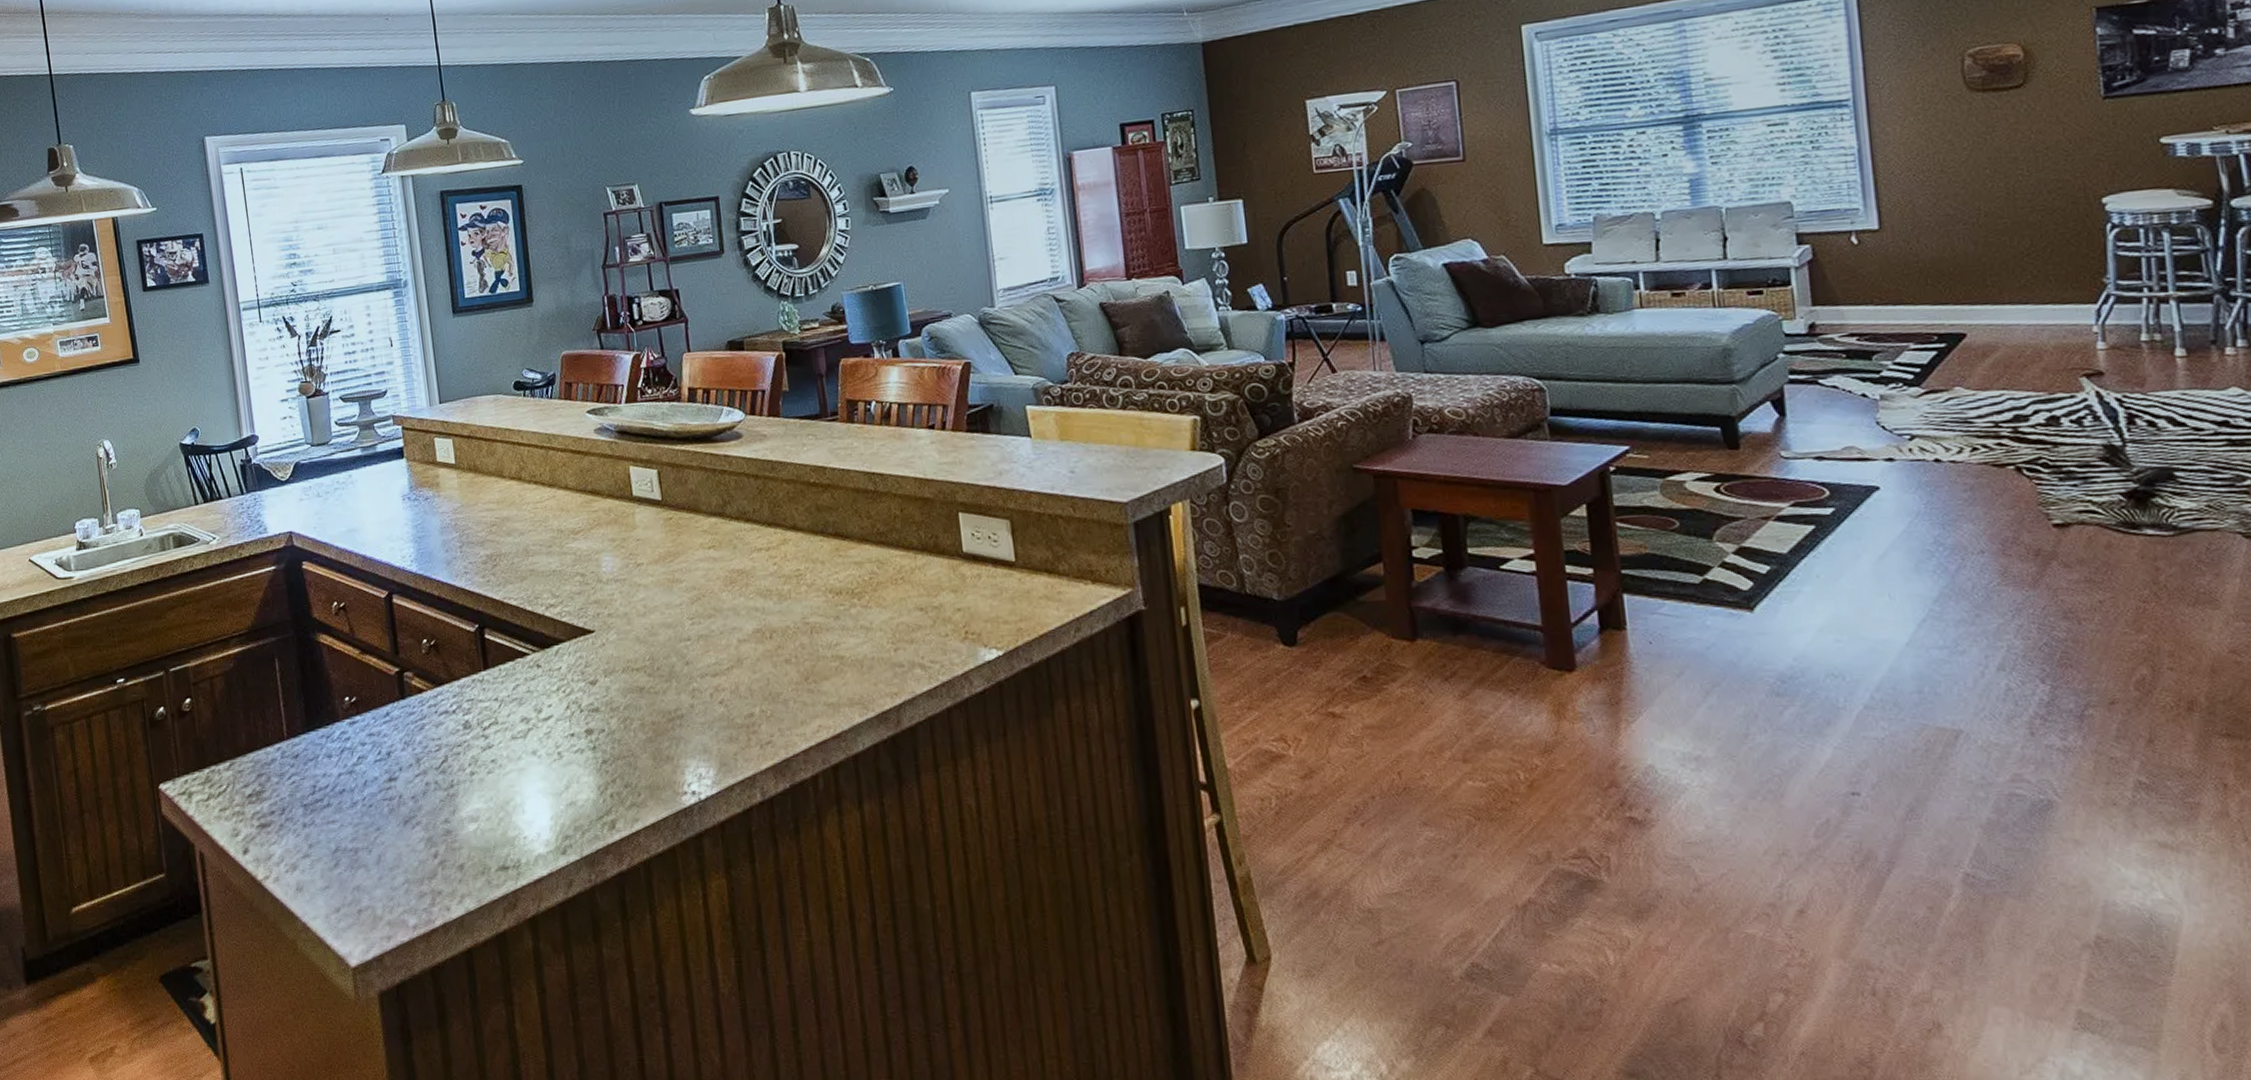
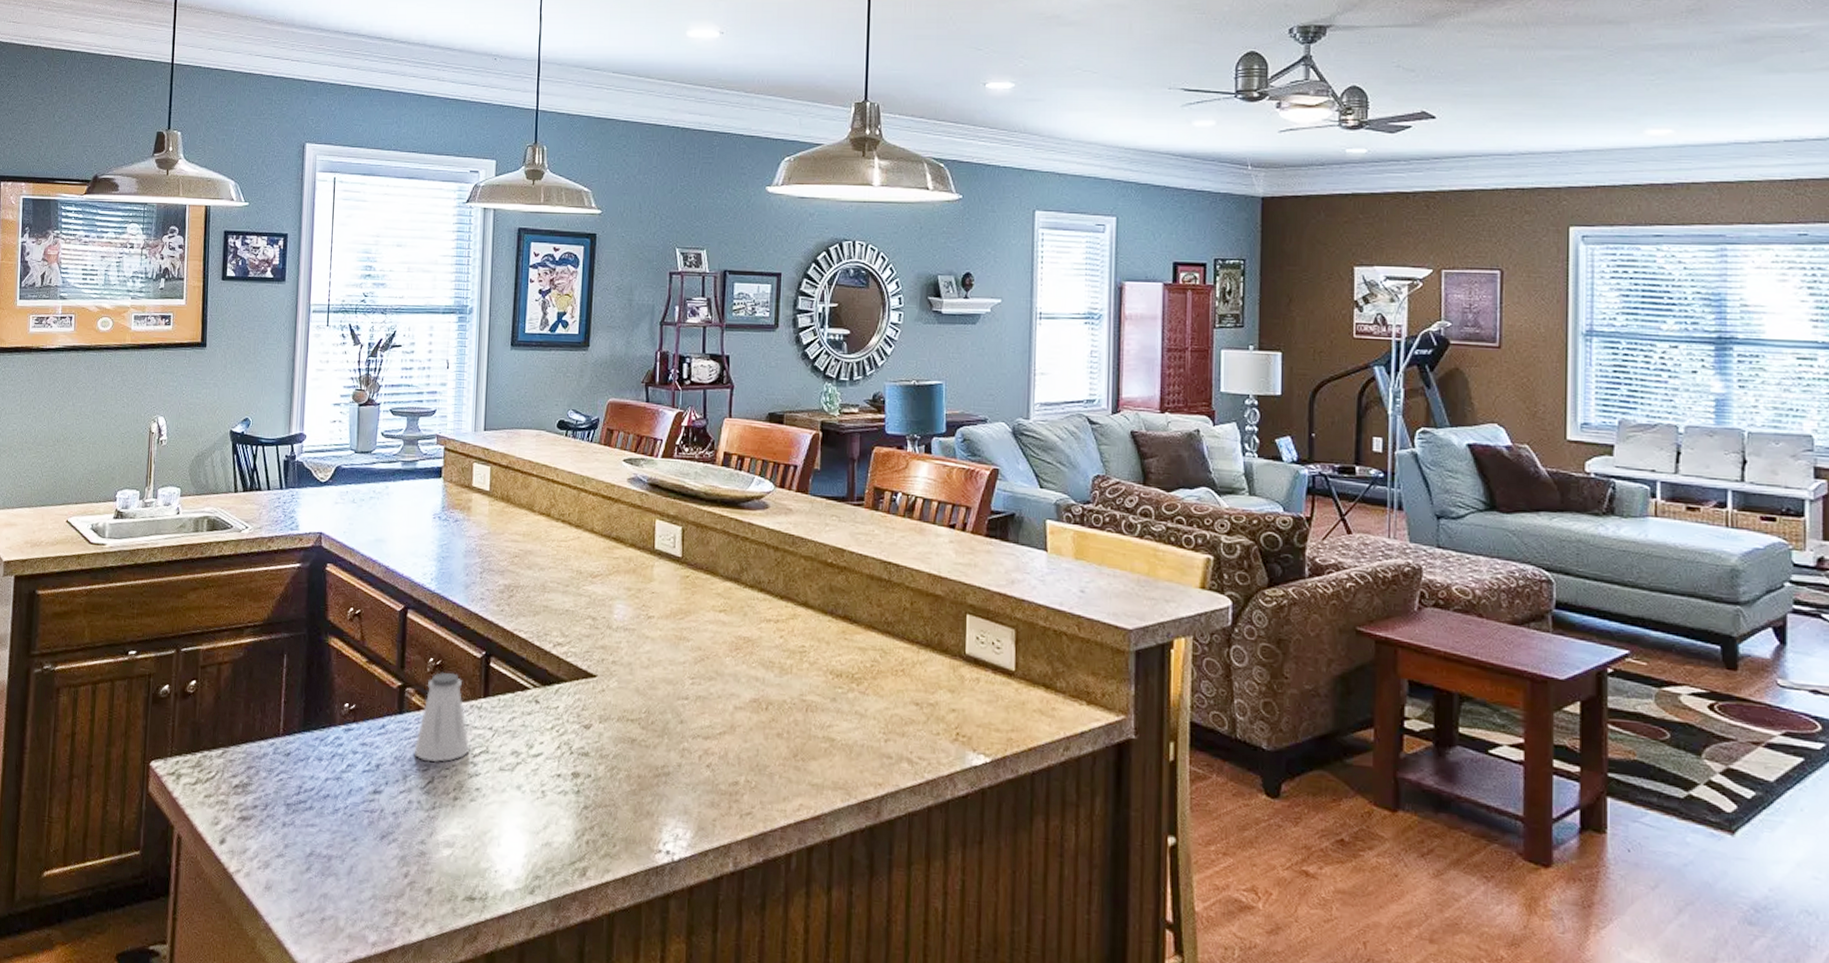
saltshaker: none [422,650,478,742] -> present [414,671,469,763]

